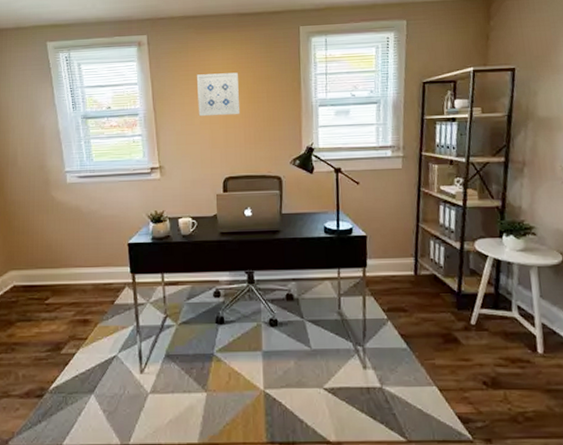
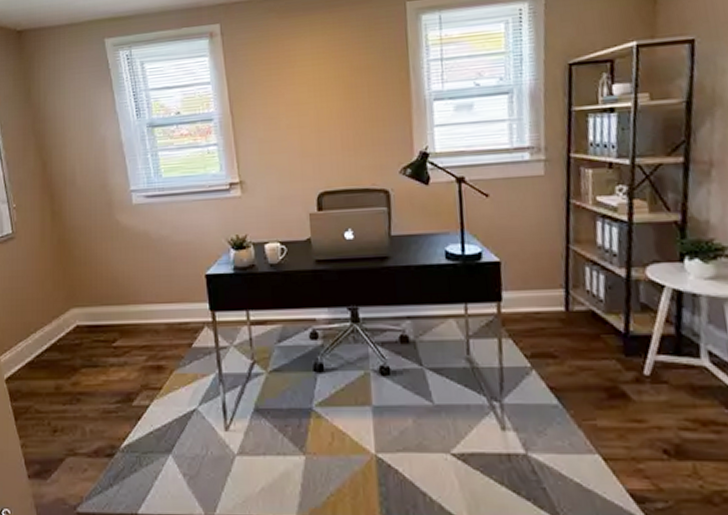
wall art: present [196,72,239,117] -> none [280,63,334,120]

